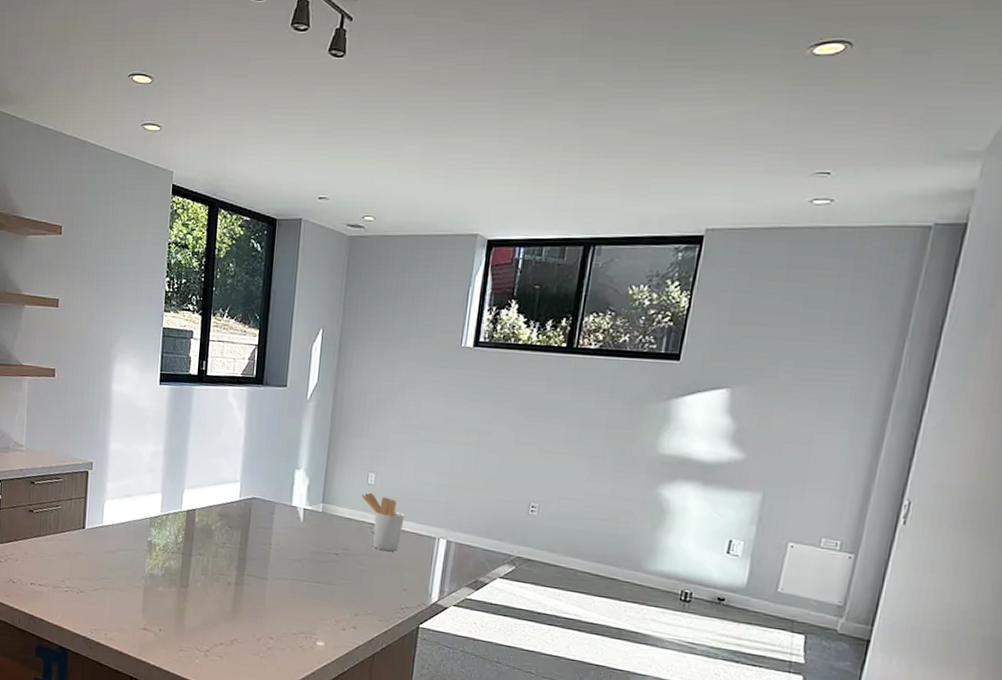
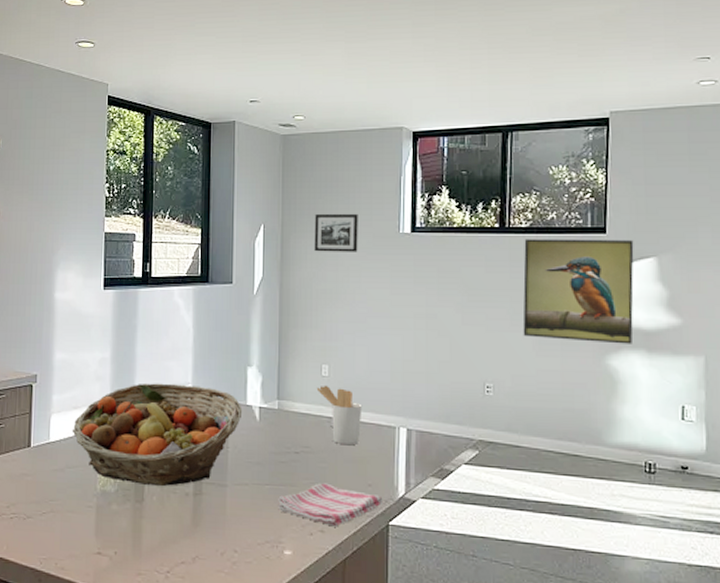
fruit basket: none [124,477,288,575] -> present [72,383,243,486]
dish towel: none [314,584,416,625] -> present [278,483,383,527]
picture frame: none [372,322,421,364] -> present [314,214,358,252]
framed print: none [576,361,708,476] -> present [523,239,634,344]

